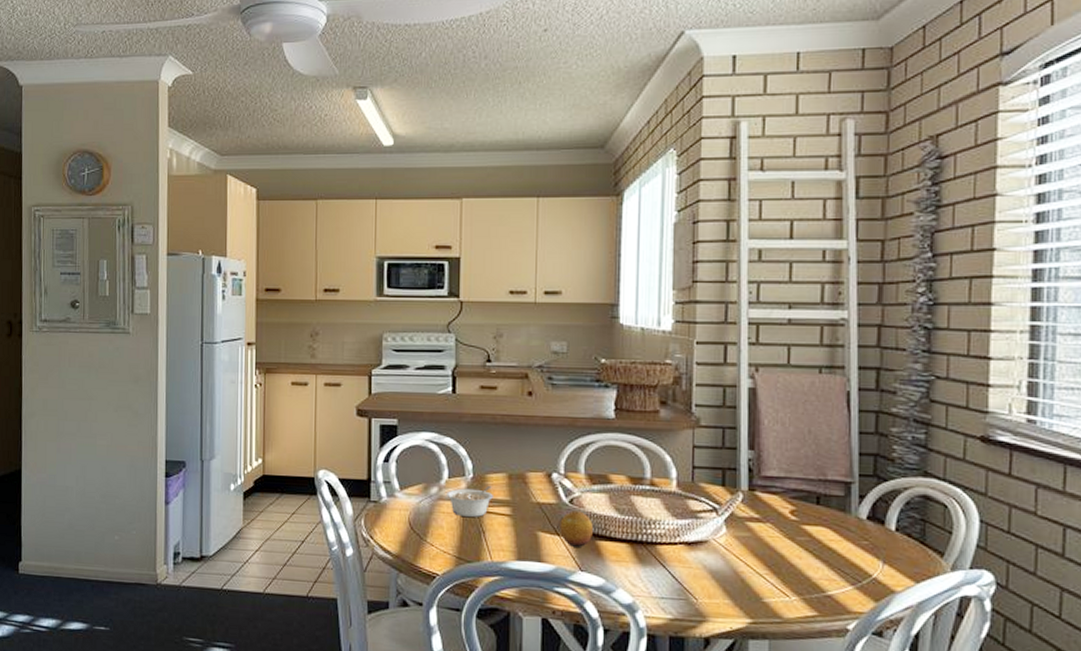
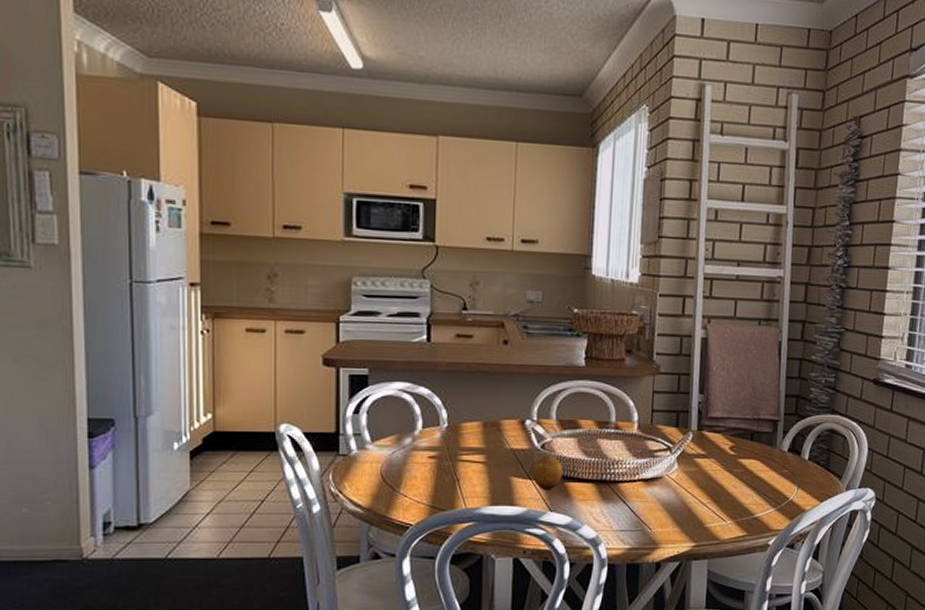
legume: present [447,485,493,517] -> none [421,434,468,466]

